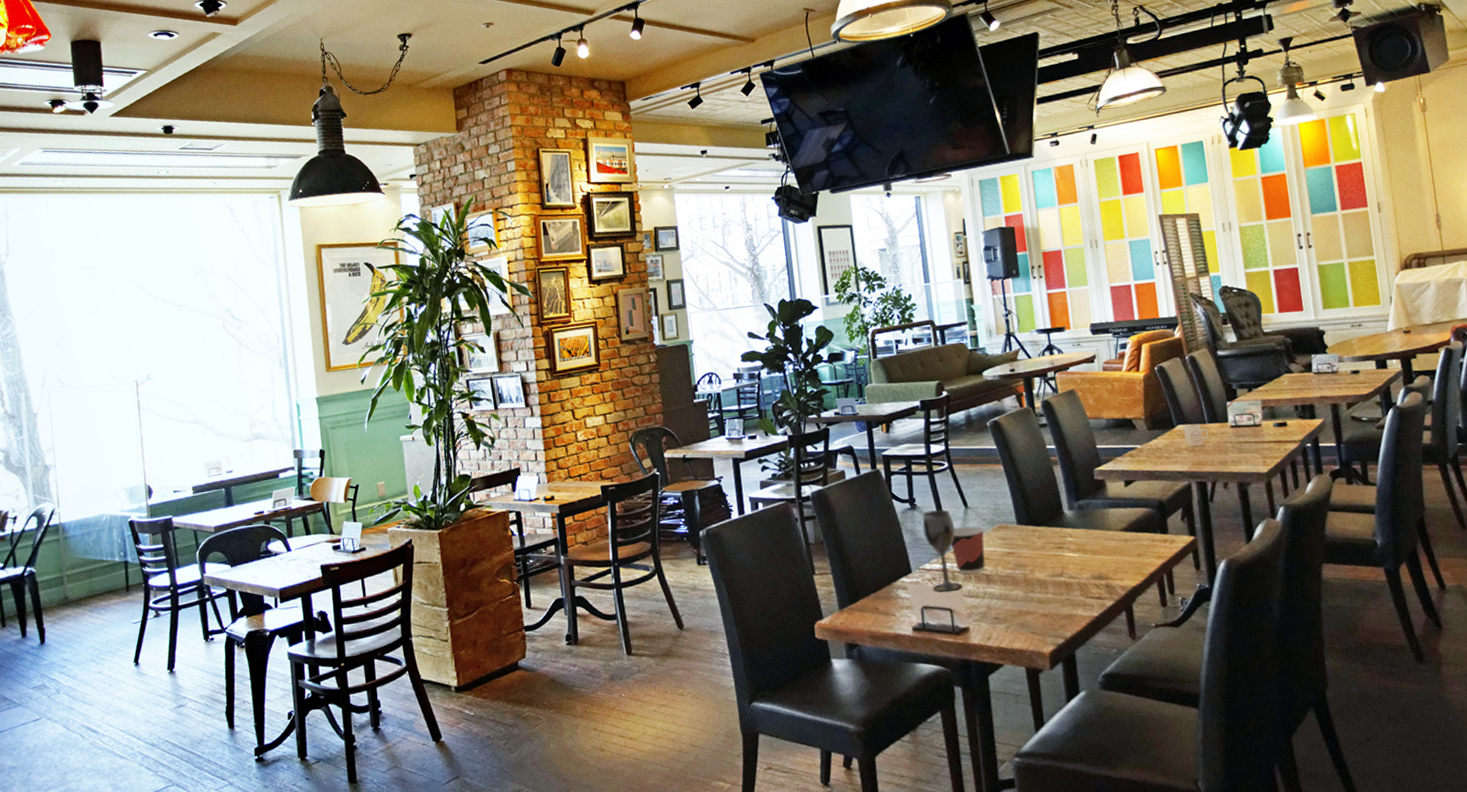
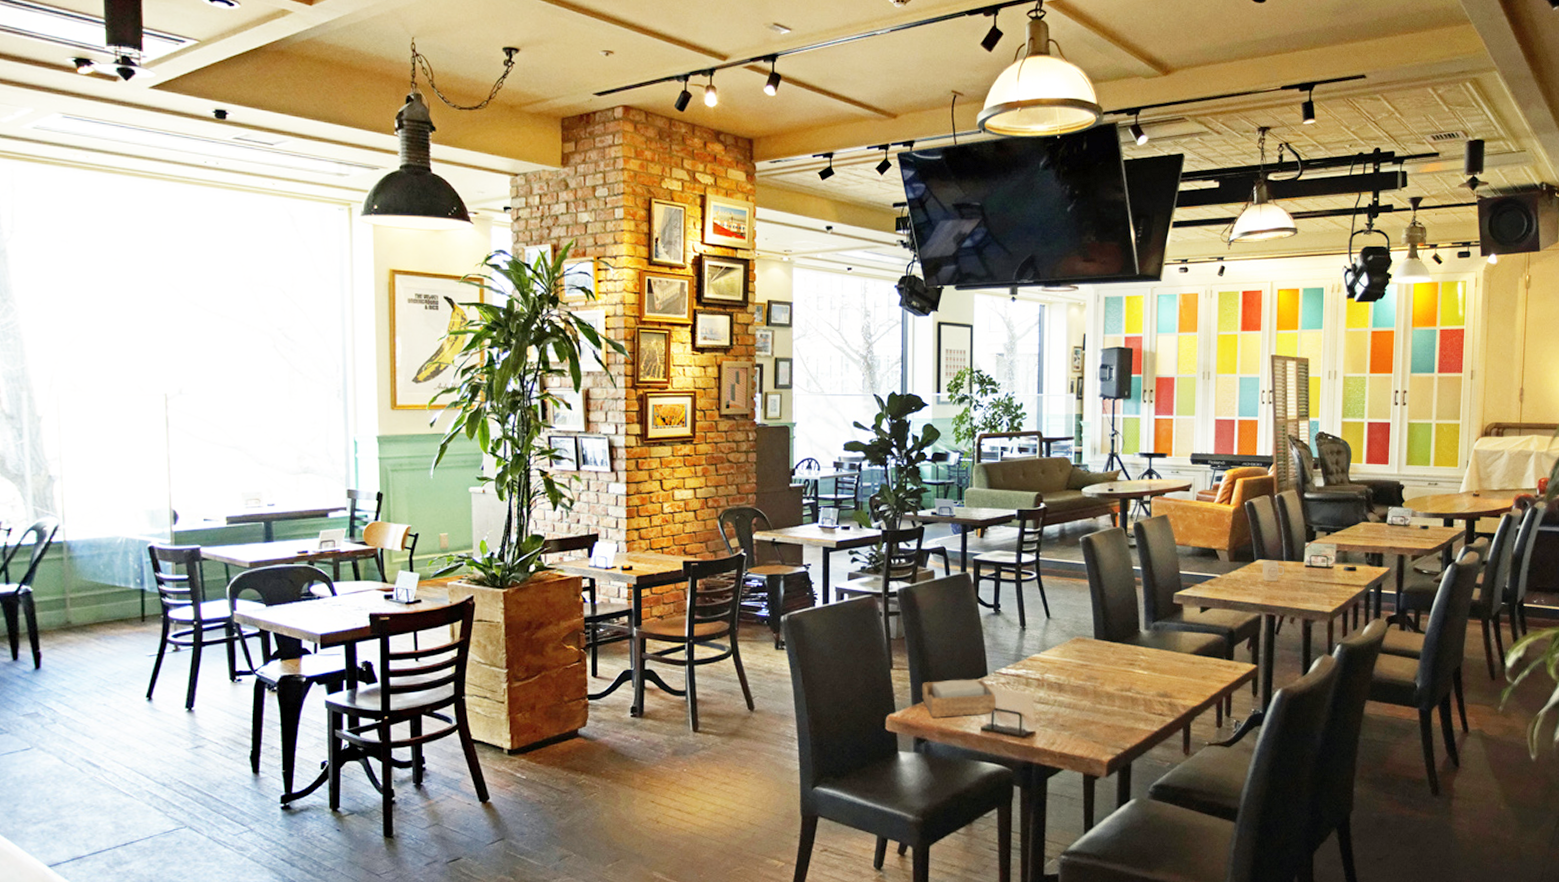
napkin holder: none [846,576,925,622] -> present [921,679,996,718]
wine glass: present [922,509,963,592] -> none [1004,617,1035,696]
cup: present [951,526,985,575] -> none [1029,636,1062,682]

